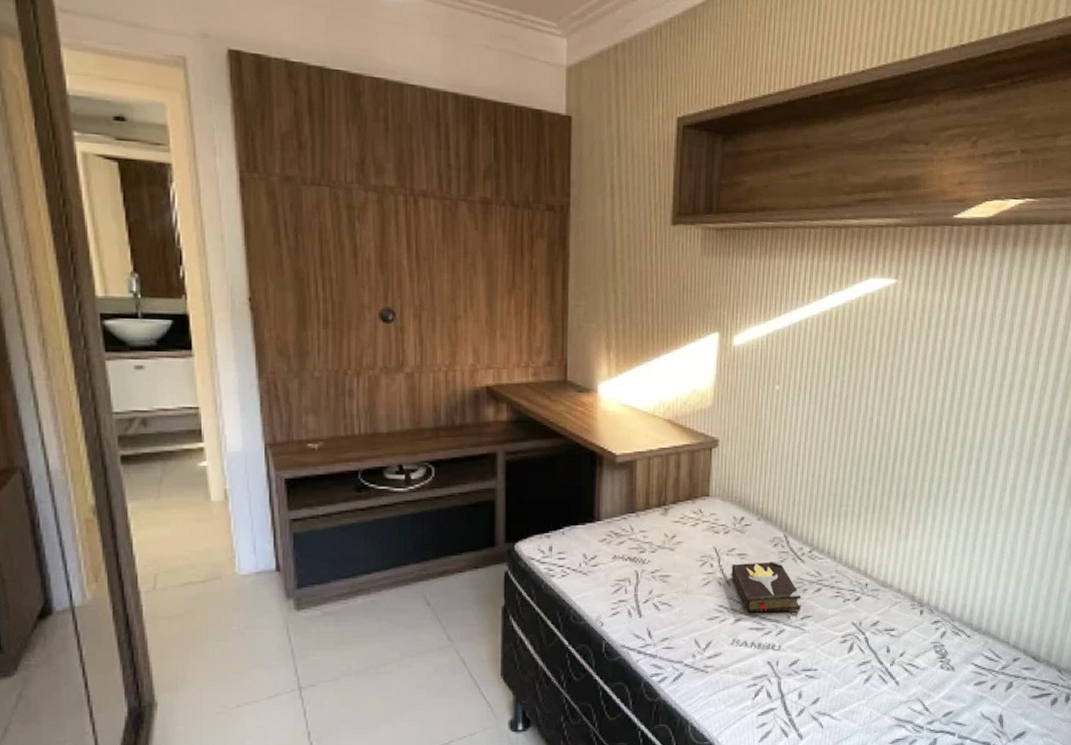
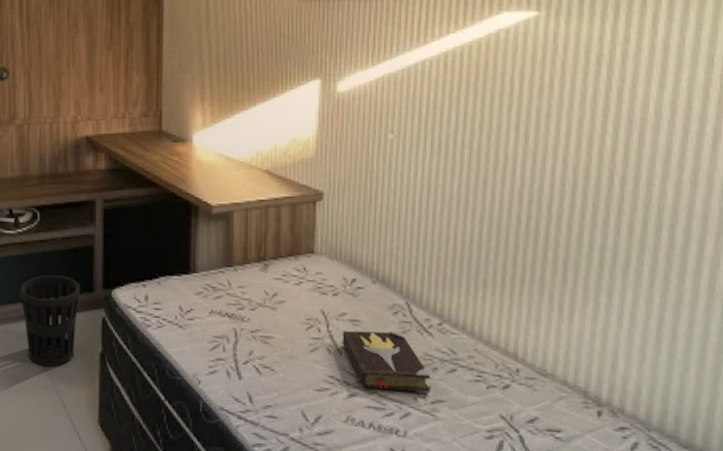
wastebasket: none [413,533,482,627] -> present [20,275,81,367]

